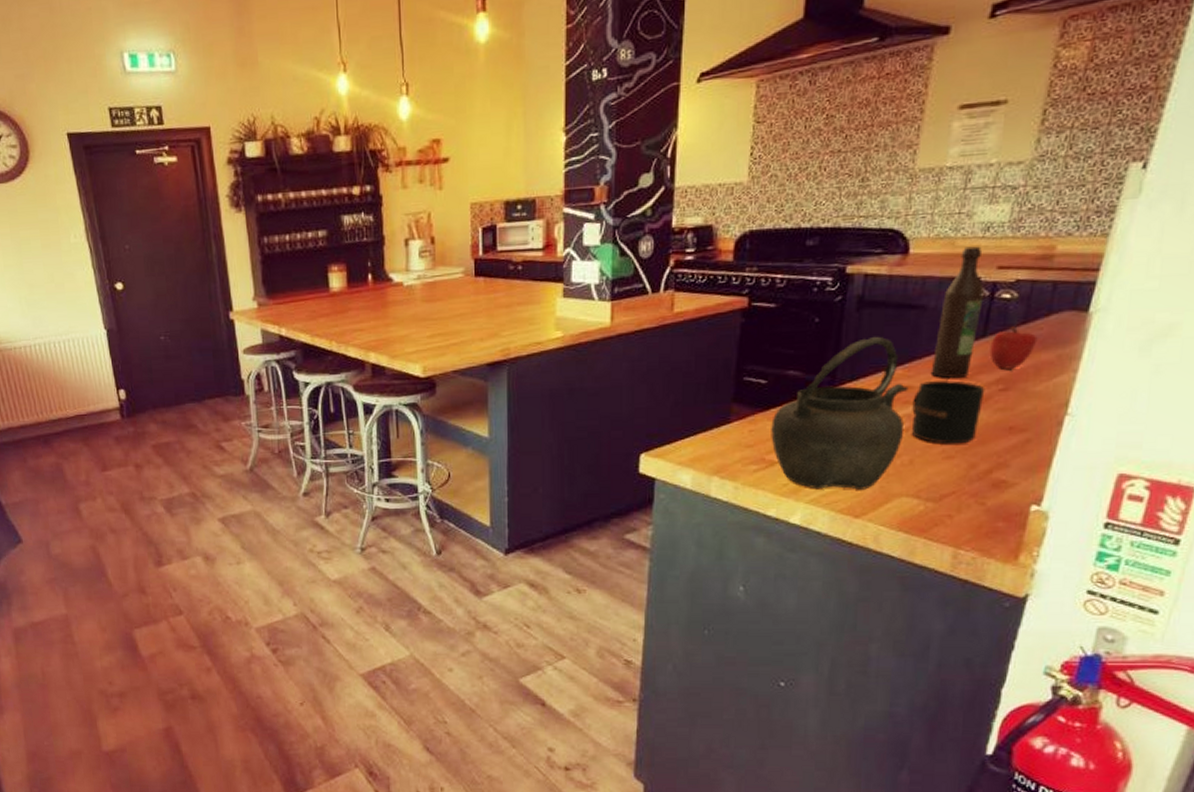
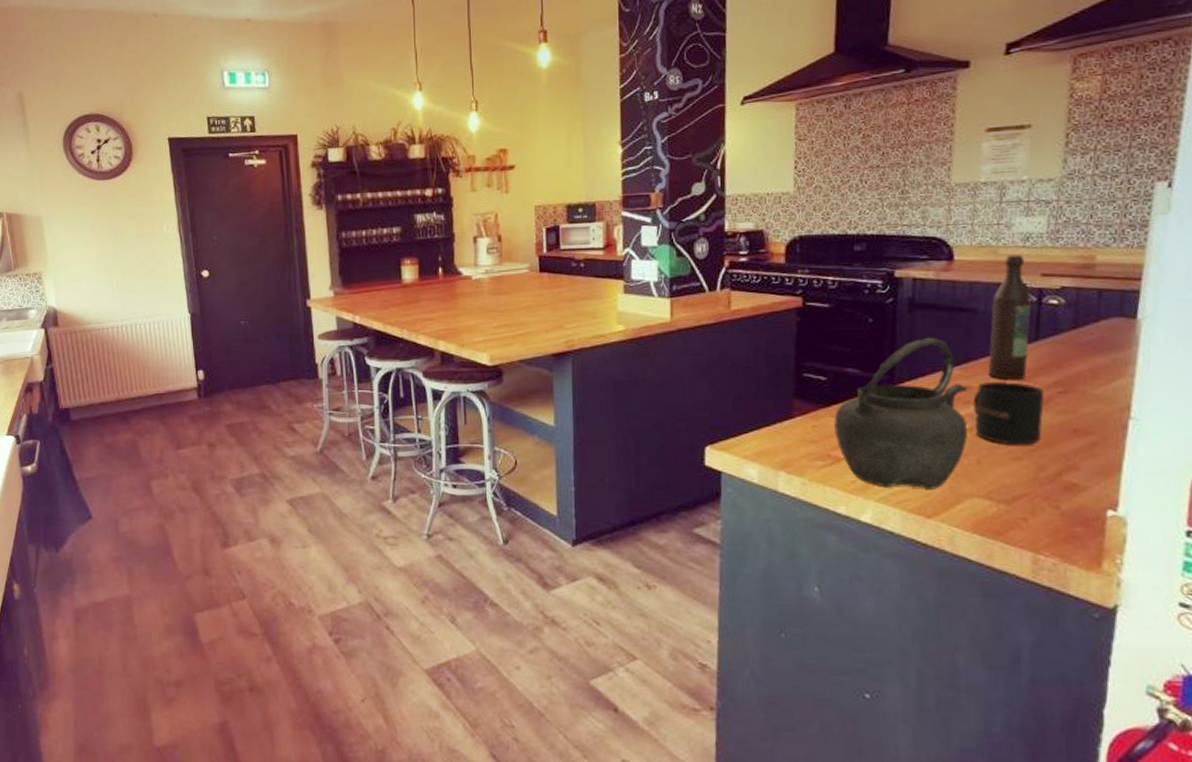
apple: present [989,326,1038,370] -> none [1044,331,1090,372]

